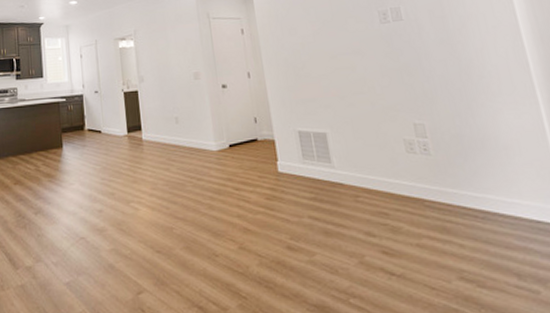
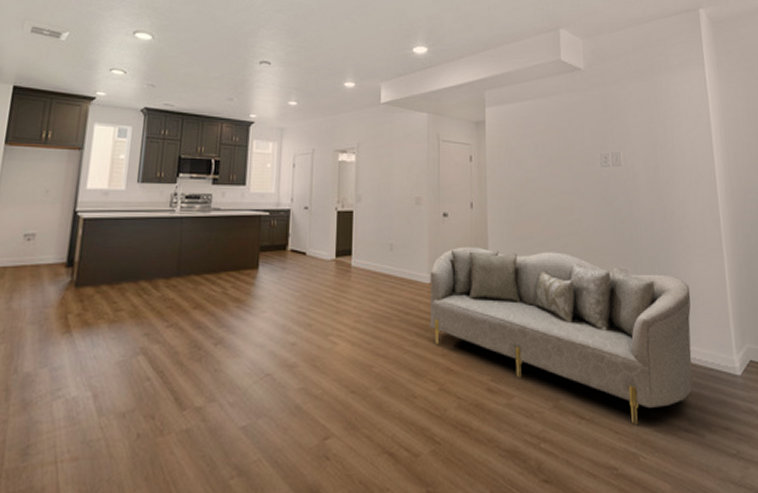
sofa: none [216,112,519,282] -> present [429,246,693,426]

